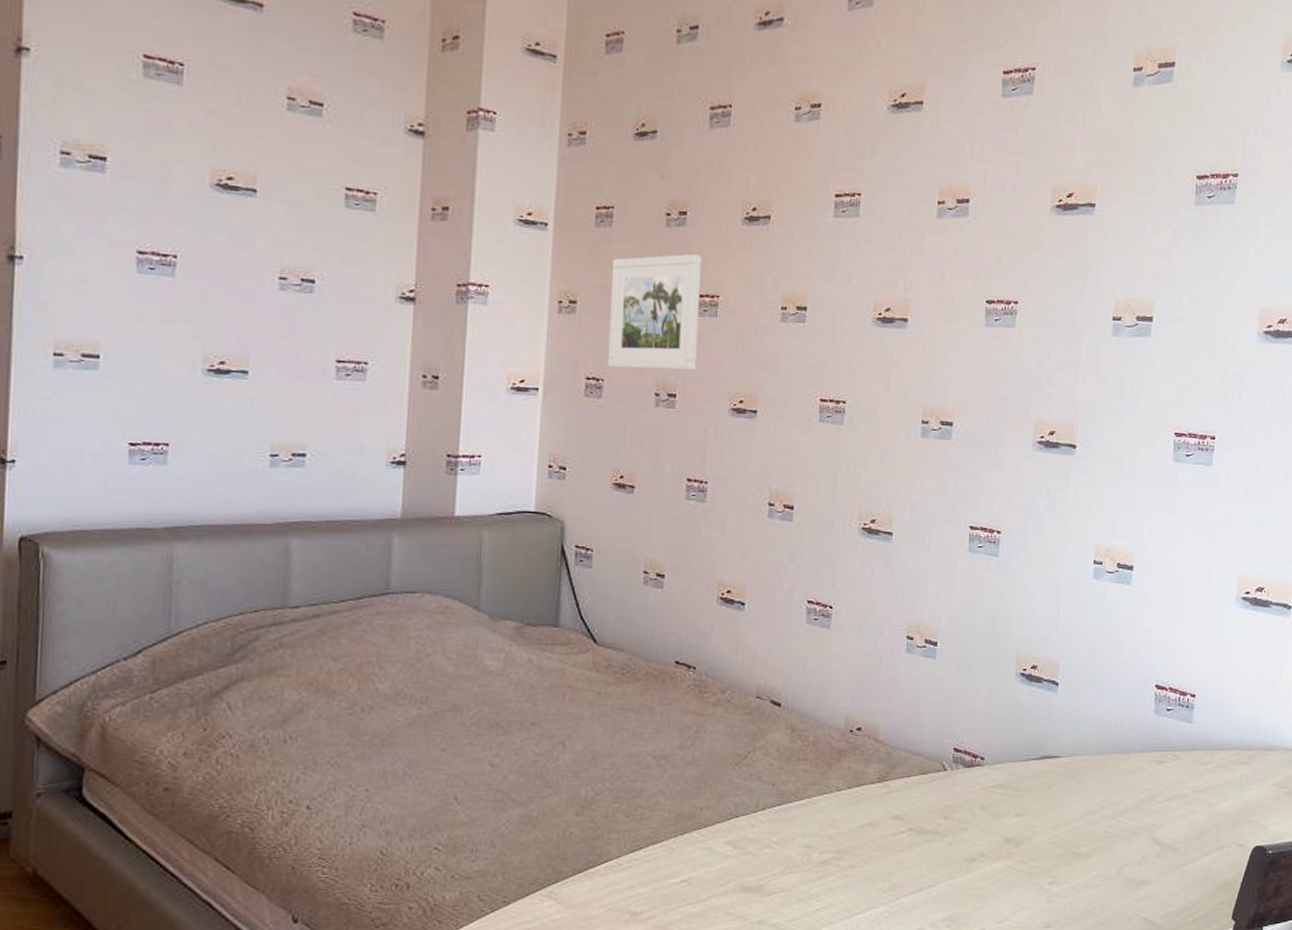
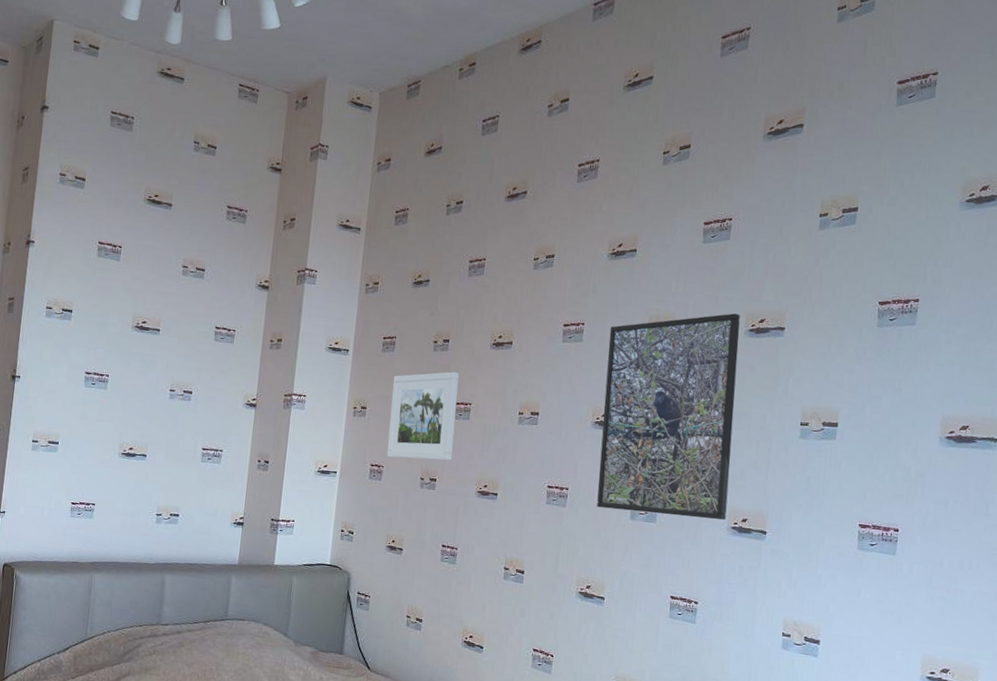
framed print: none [881,185,1046,434] -> present [597,313,740,520]

